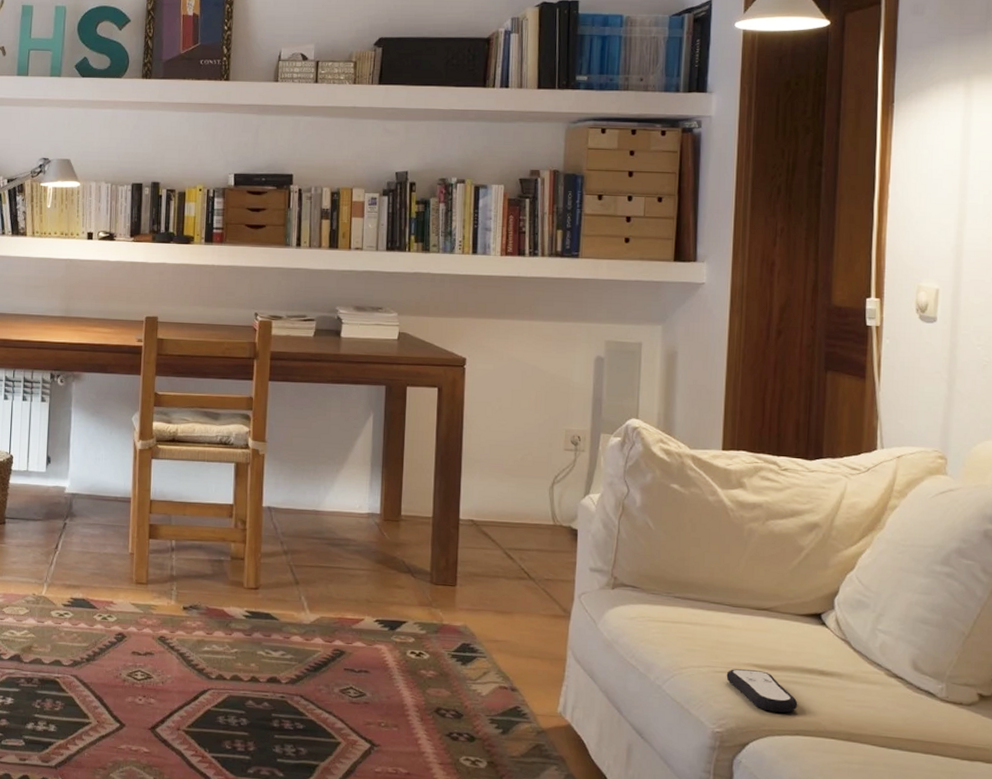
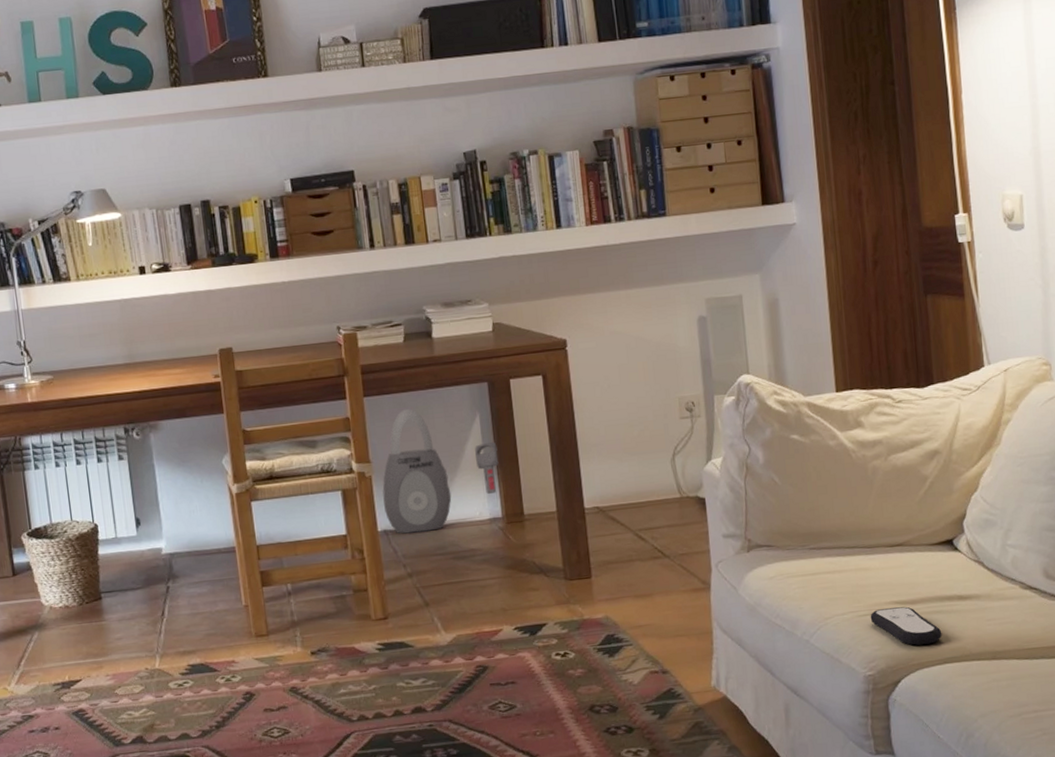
padlock: none [272,398,385,515] -> present [382,408,499,534]

